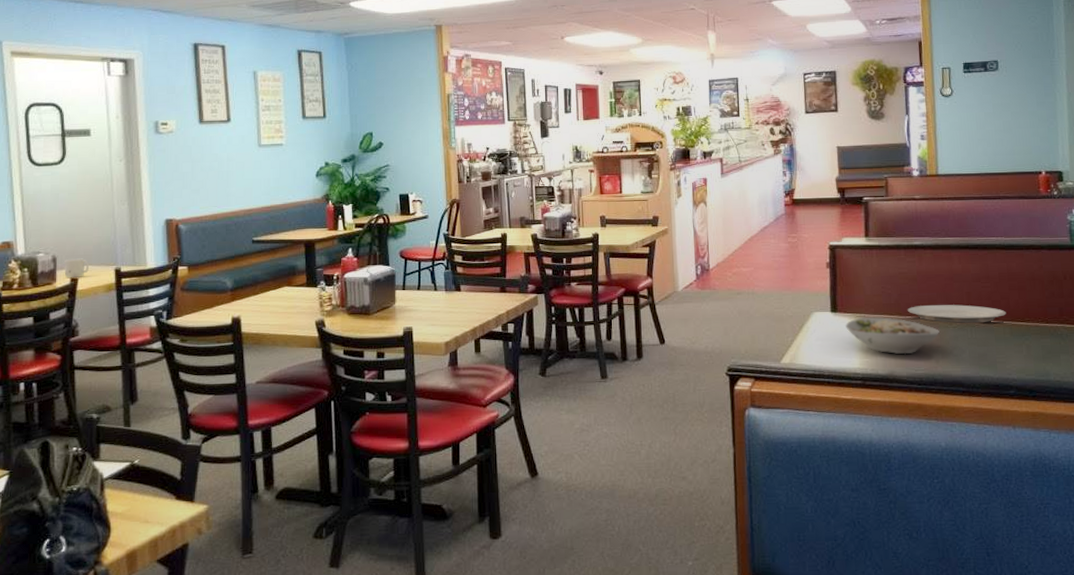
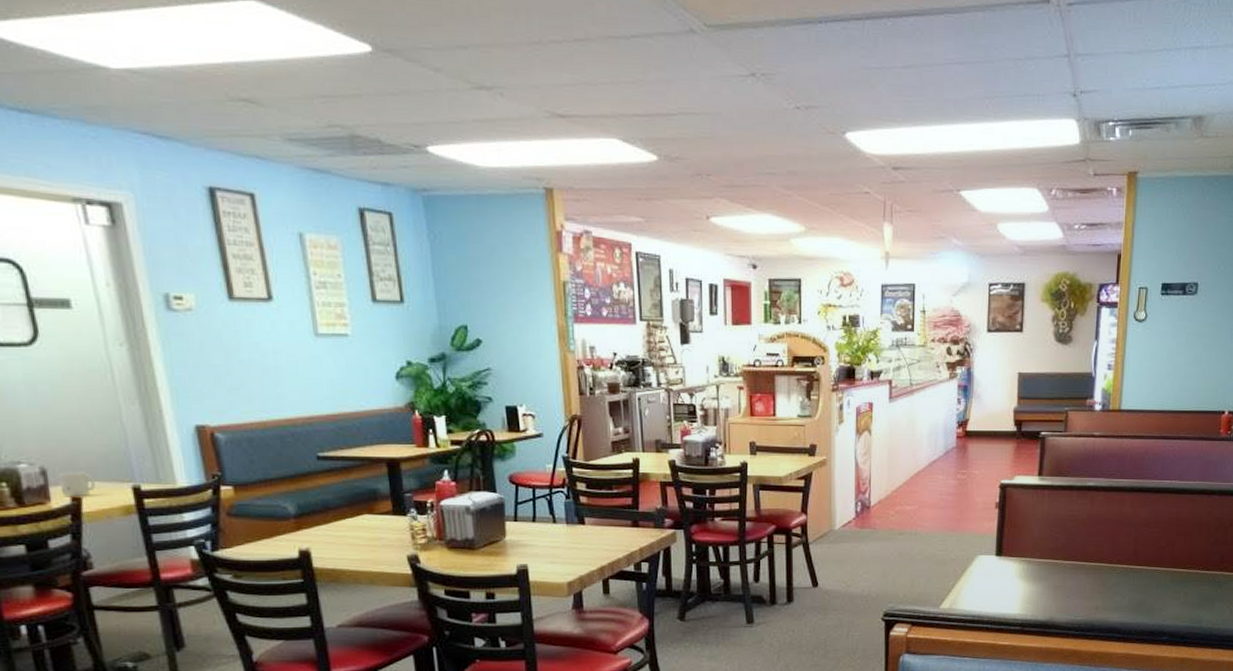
salad: present [845,317,940,355] -> none [1009,562,1103,601]
plate: present [907,304,1006,324] -> none [1073,550,1170,570]

